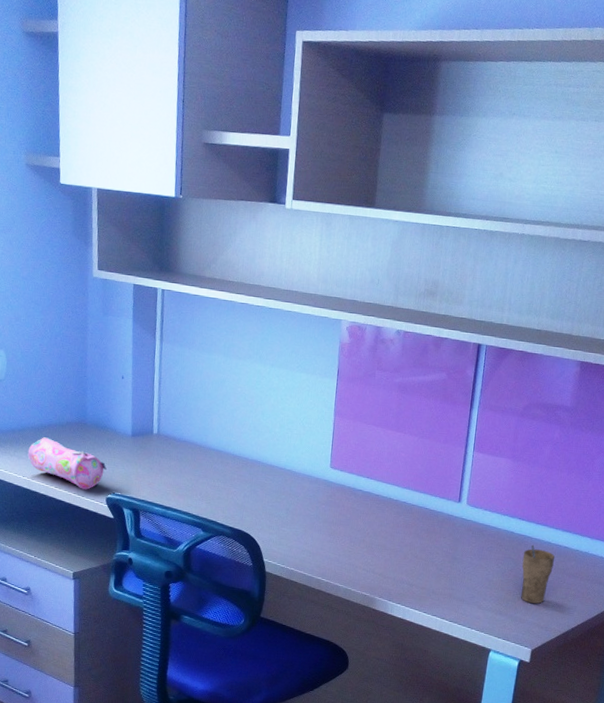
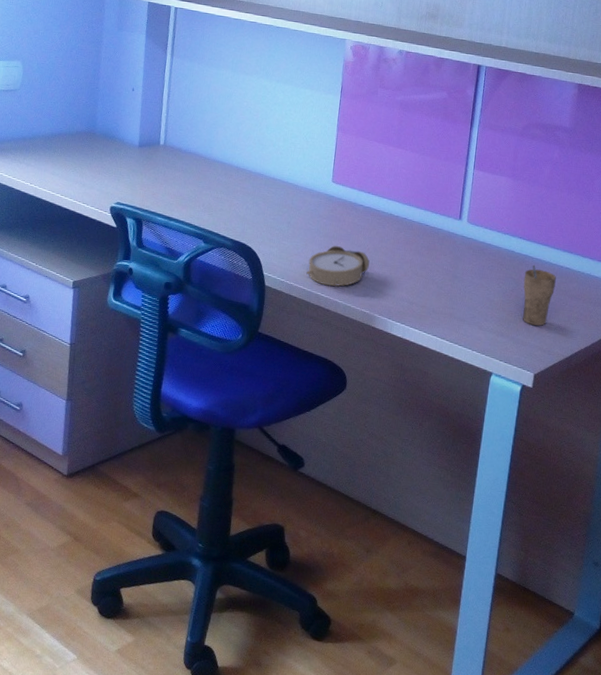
pencil case: present [27,437,107,490] -> none [36,145,113,199]
alarm clock: none [306,530,369,571] -> present [306,245,370,287]

